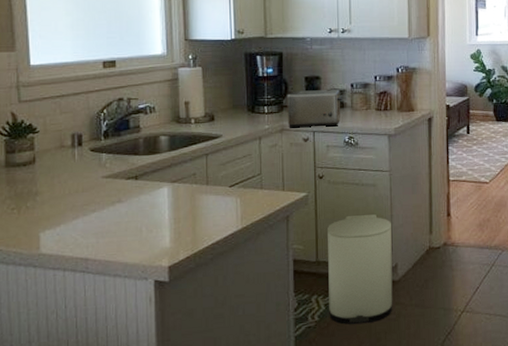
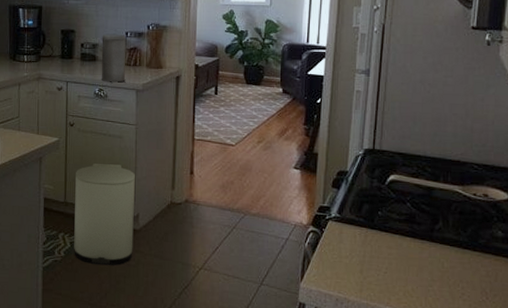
toaster: present [287,89,342,128] -> none [44,42,95,78]
canister: none [349,78,377,129] -> present [101,33,127,83]

